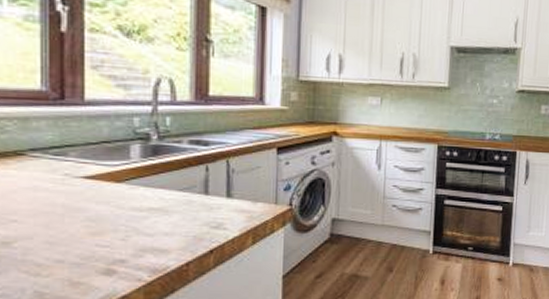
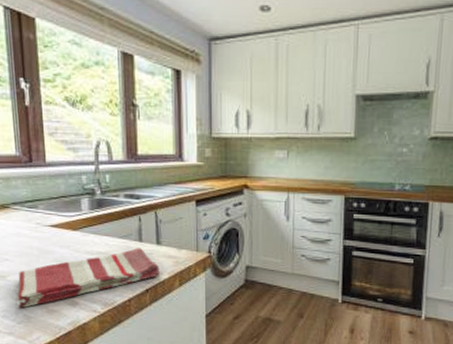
dish towel: none [24,202,229,284] -> present [16,248,160,309]

